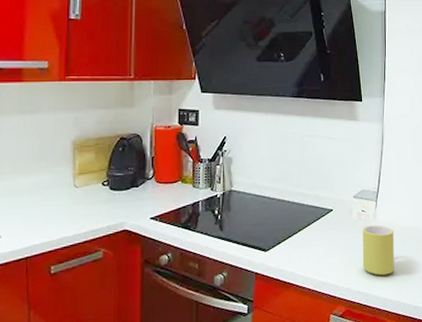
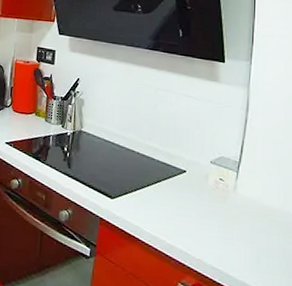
mug: present [363,225,394,276] -> none [219,196,258,257]

